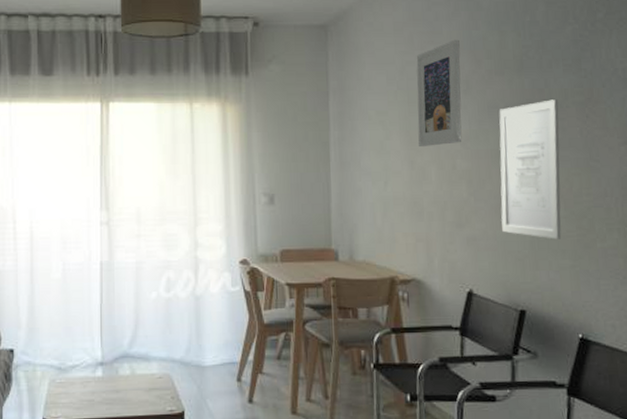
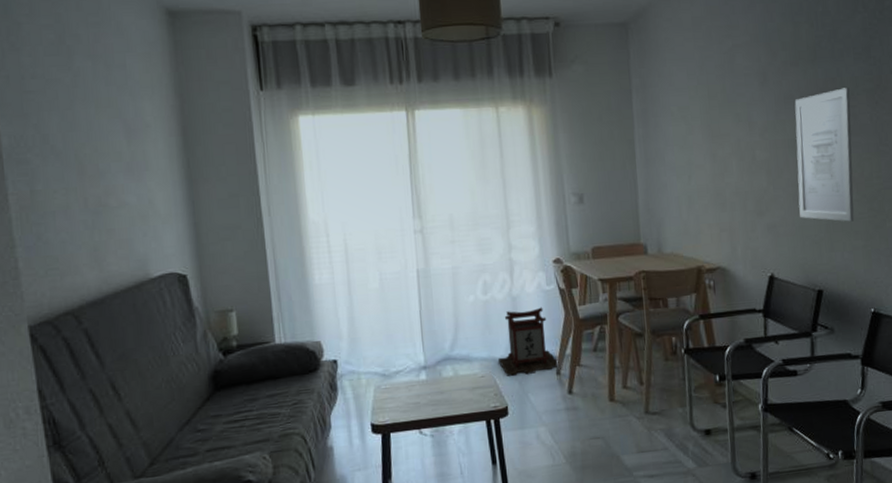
lantern: none [178,308,241,379] -> present [498,307,559,376]
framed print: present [416,39,462,148] -> none [715,32,761,141]

